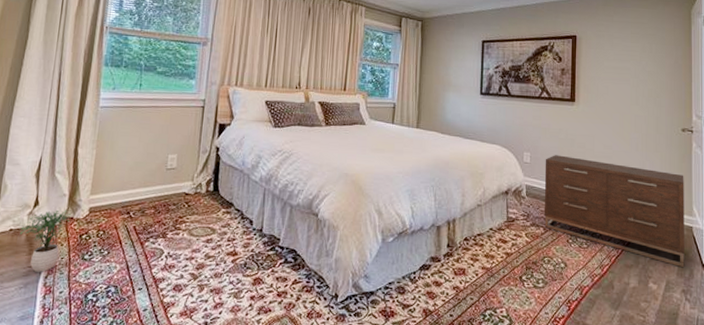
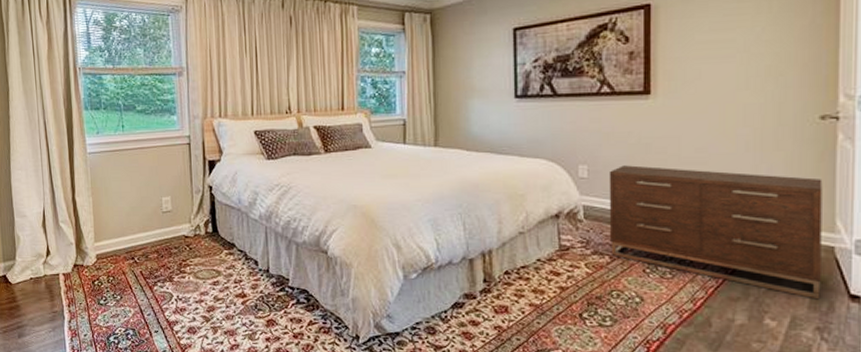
potted plant: present [19,210,71,272] -> none [39,258,81,317]

